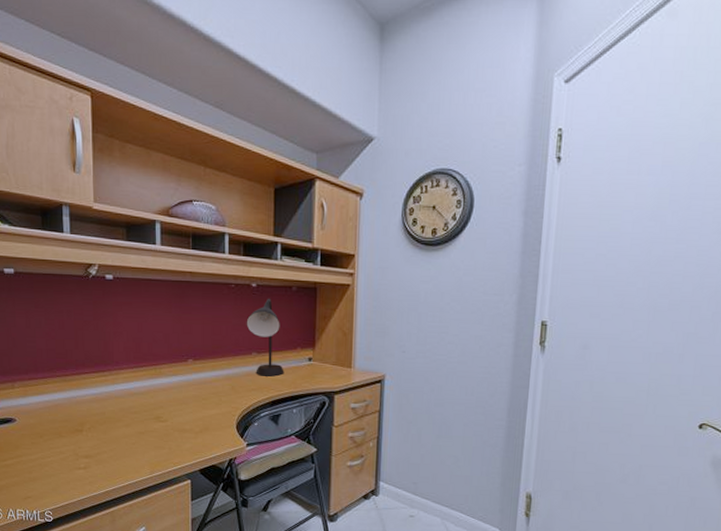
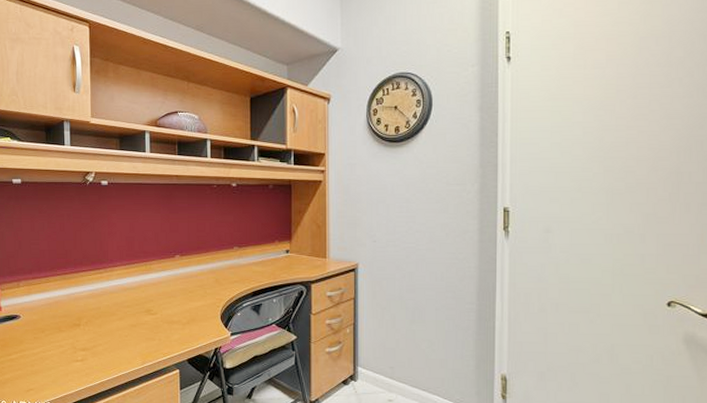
desk lamp: present [246,298,284,377] -> none [228,196,264,269]

